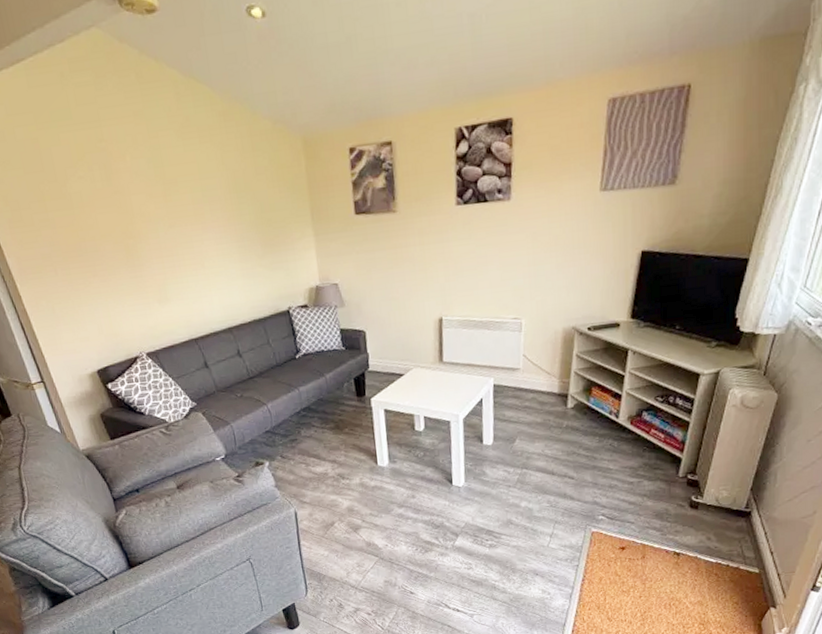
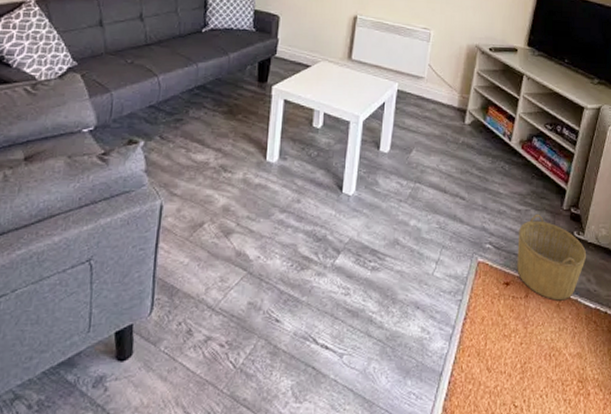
basket: none [631,483,706,559] -> present [517,213,587,301]

